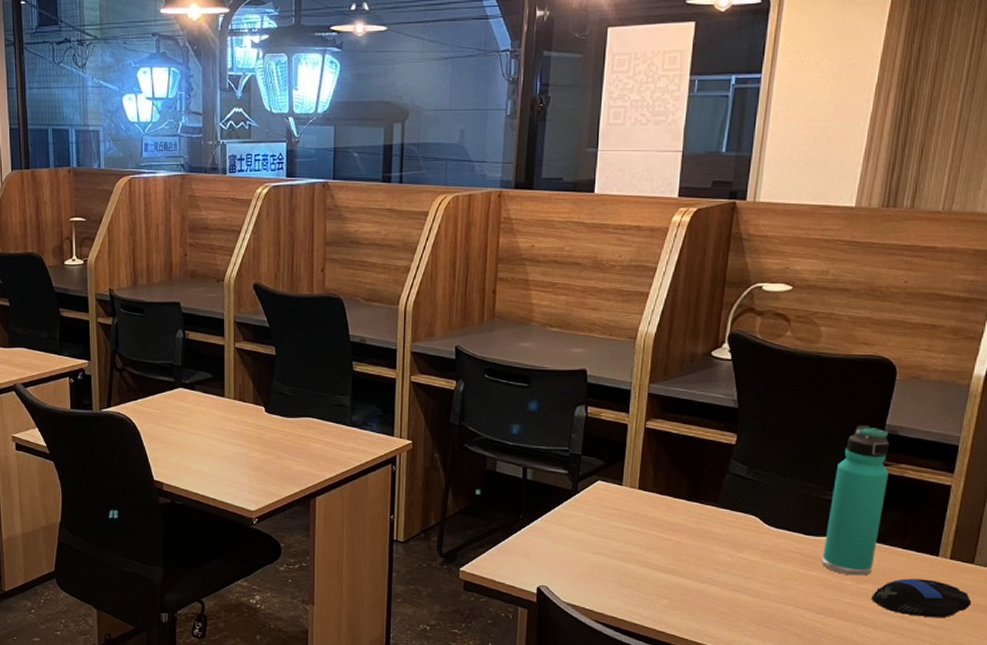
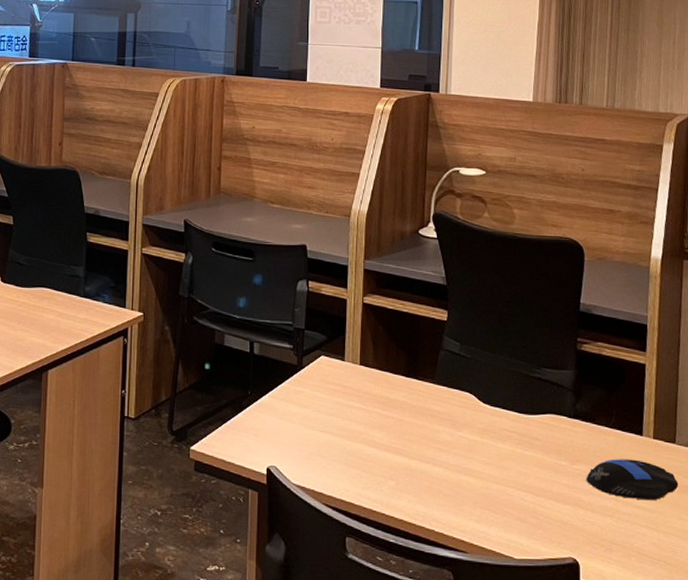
thermos bottle: present [822,425,890,576] -> none [536,303,588,456]

